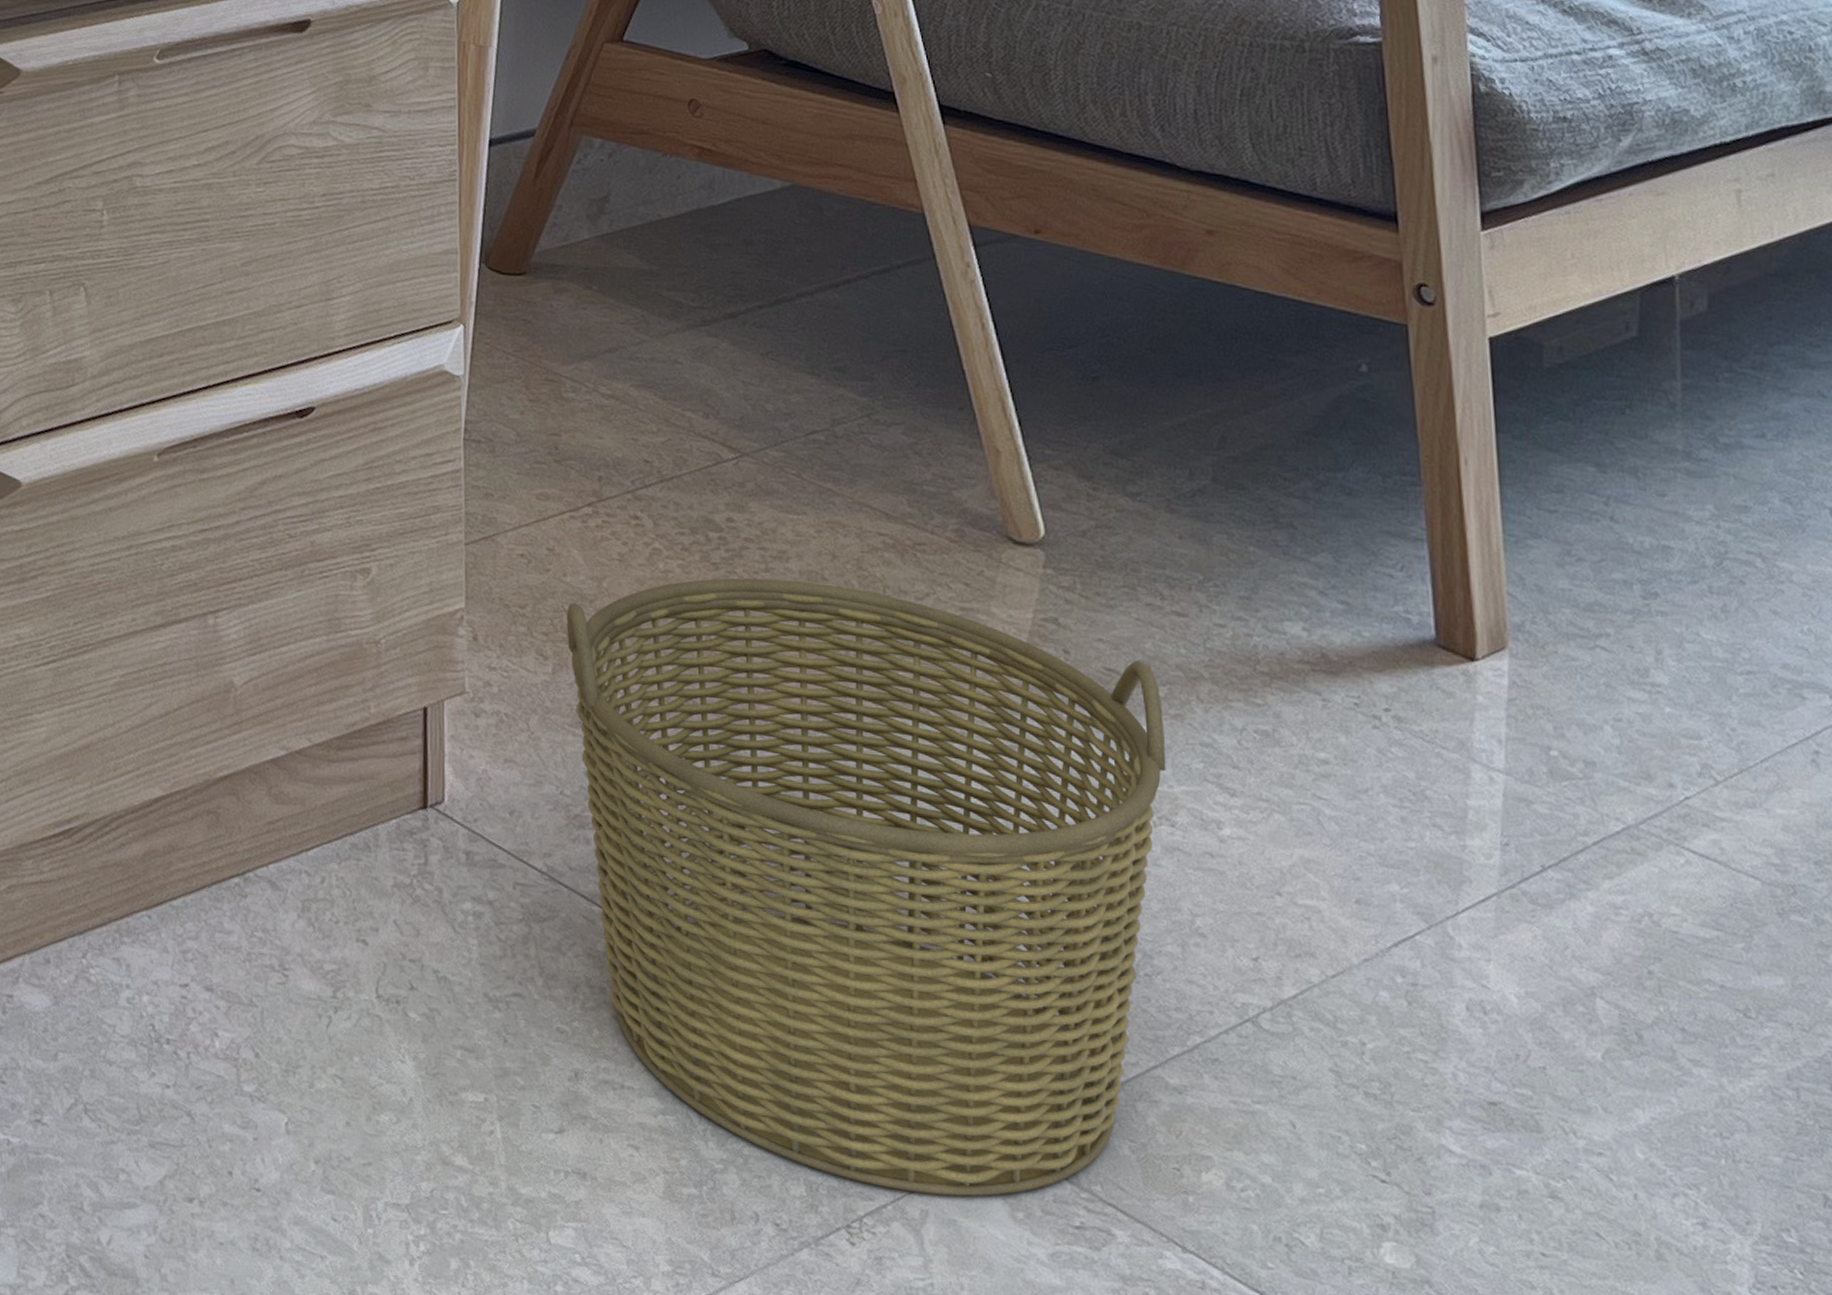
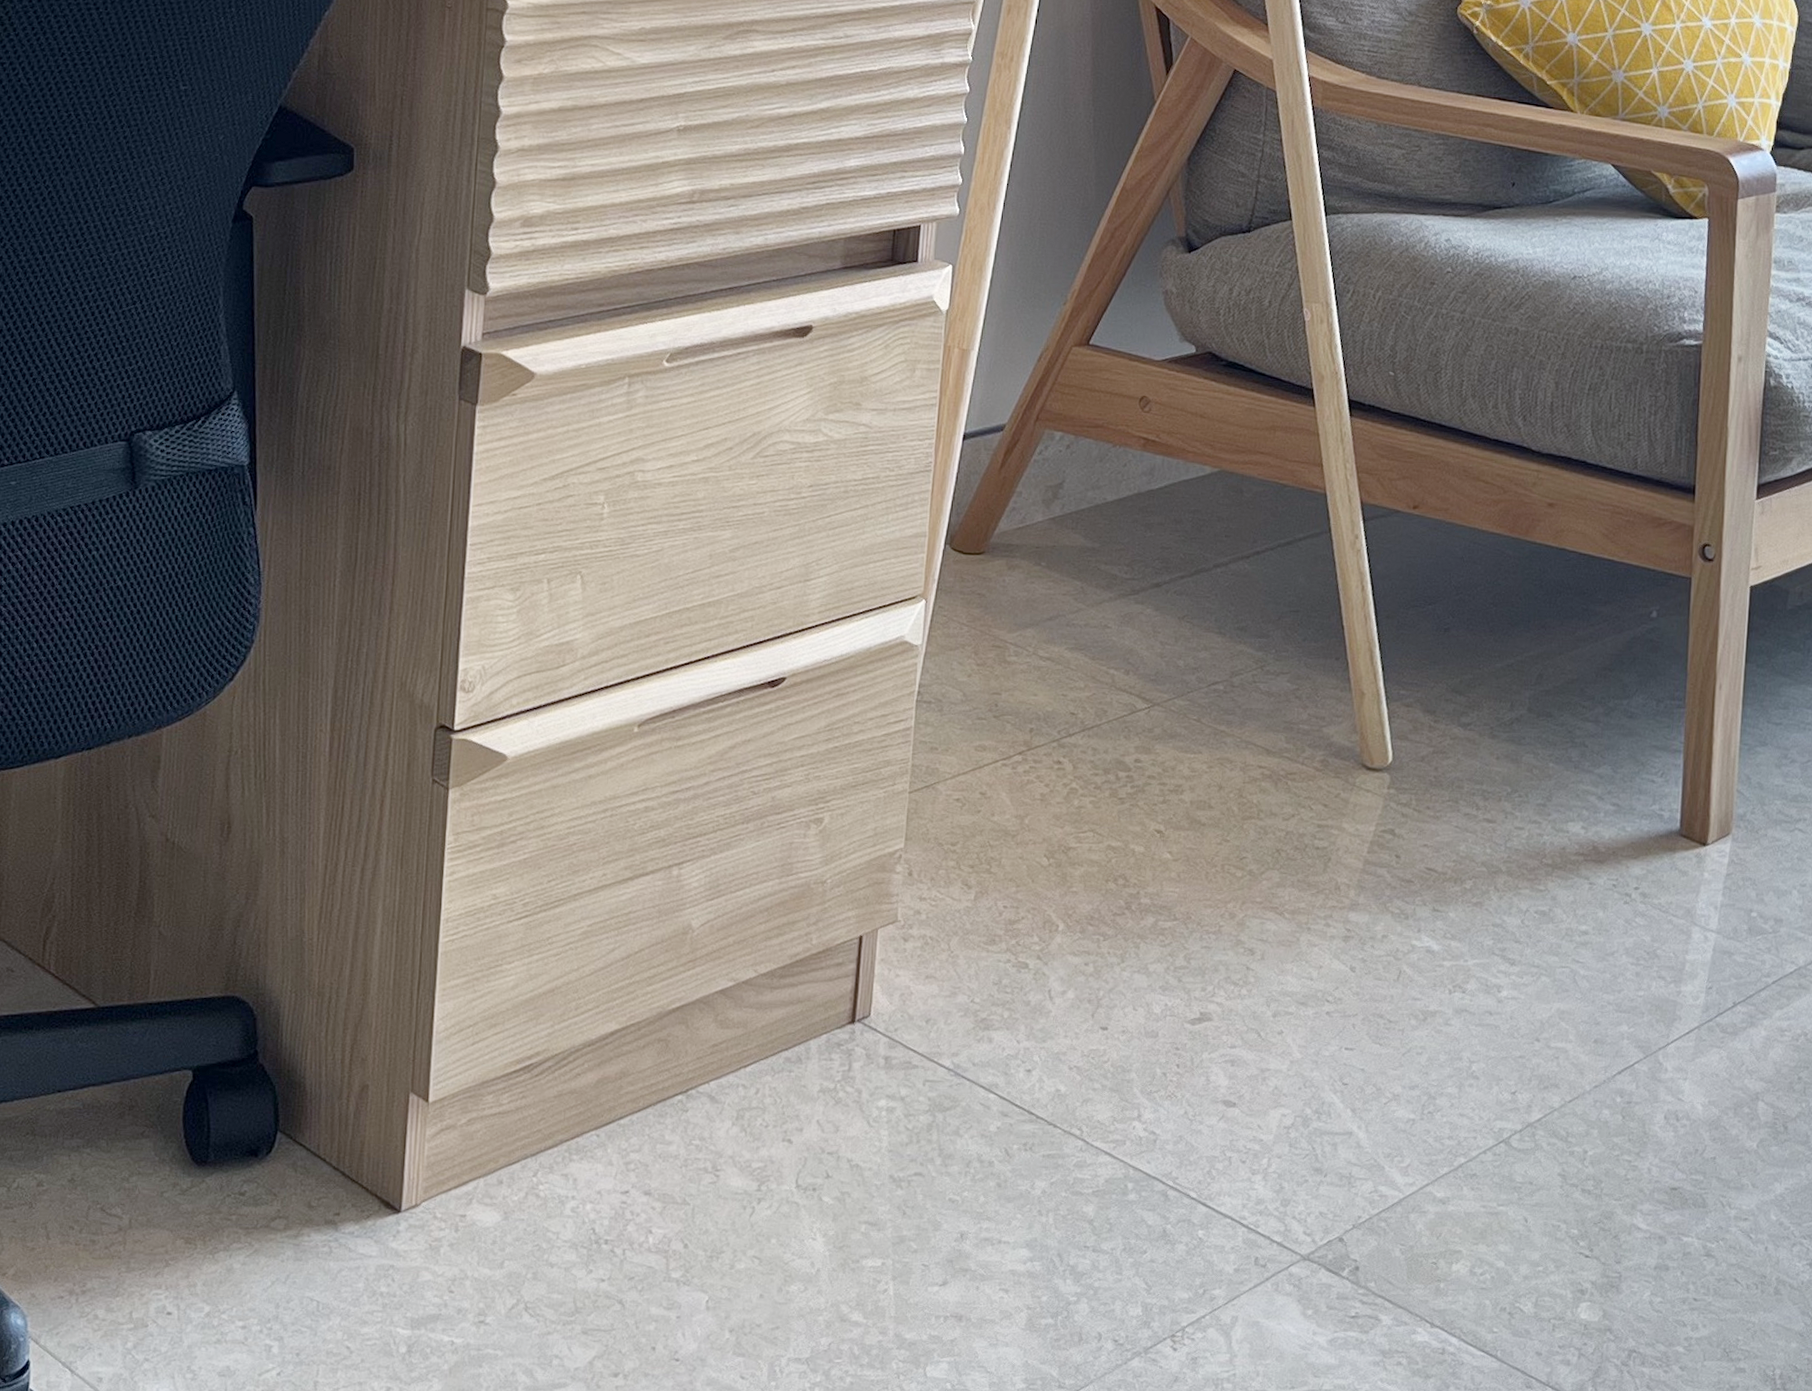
basket: present [566,578,1166,1197] -> none [989,809,1467,1303]

